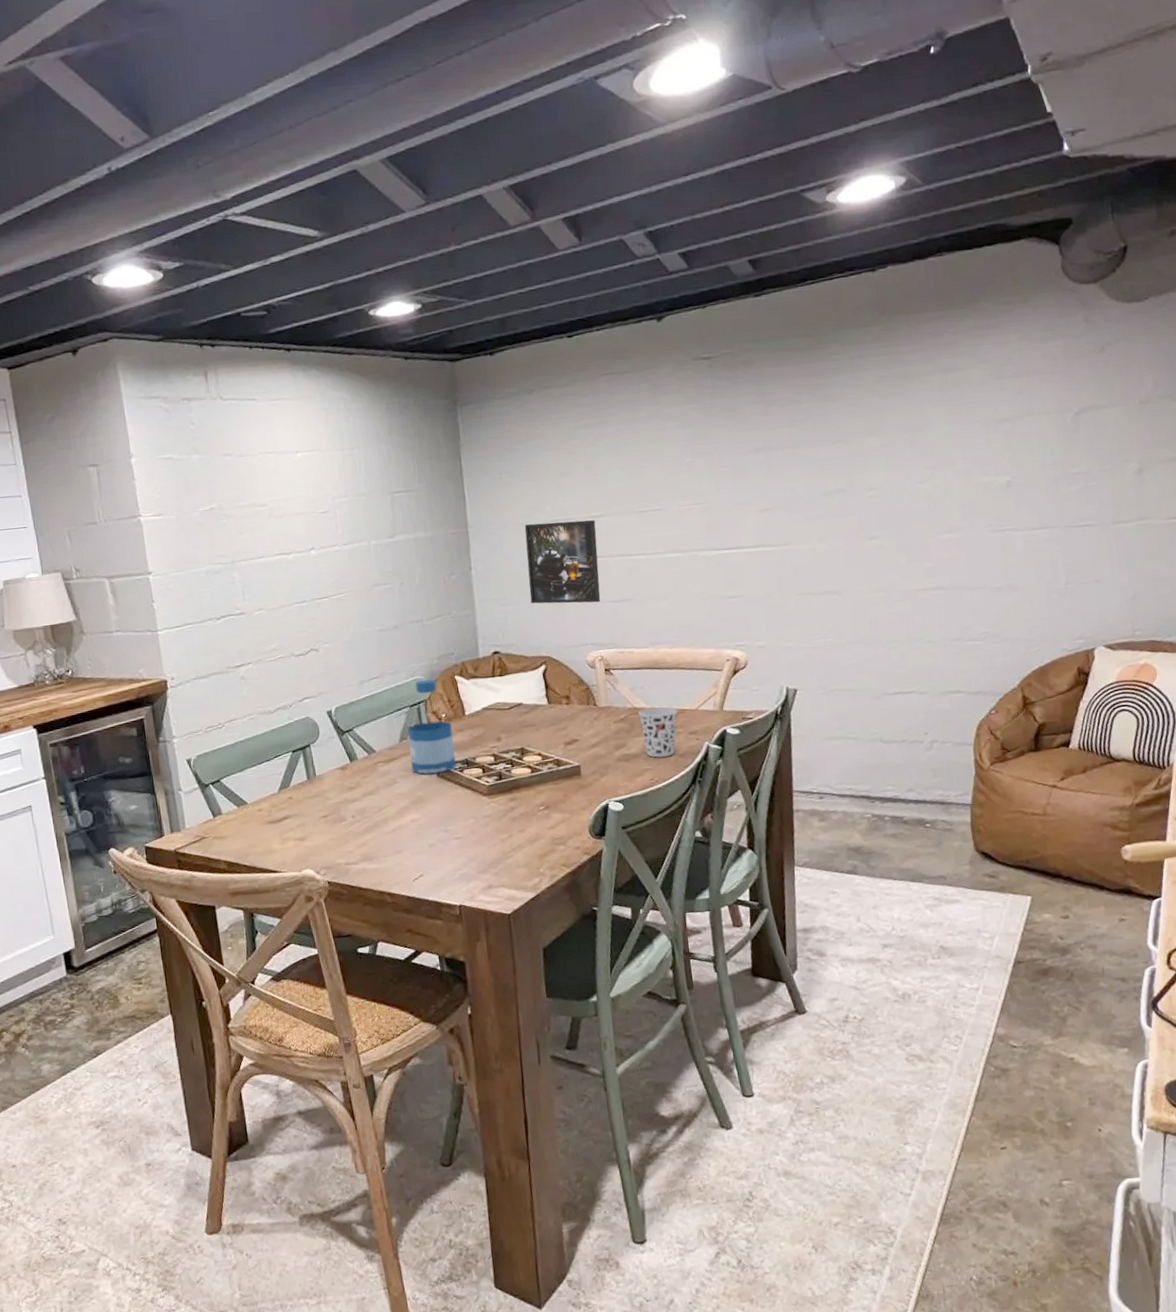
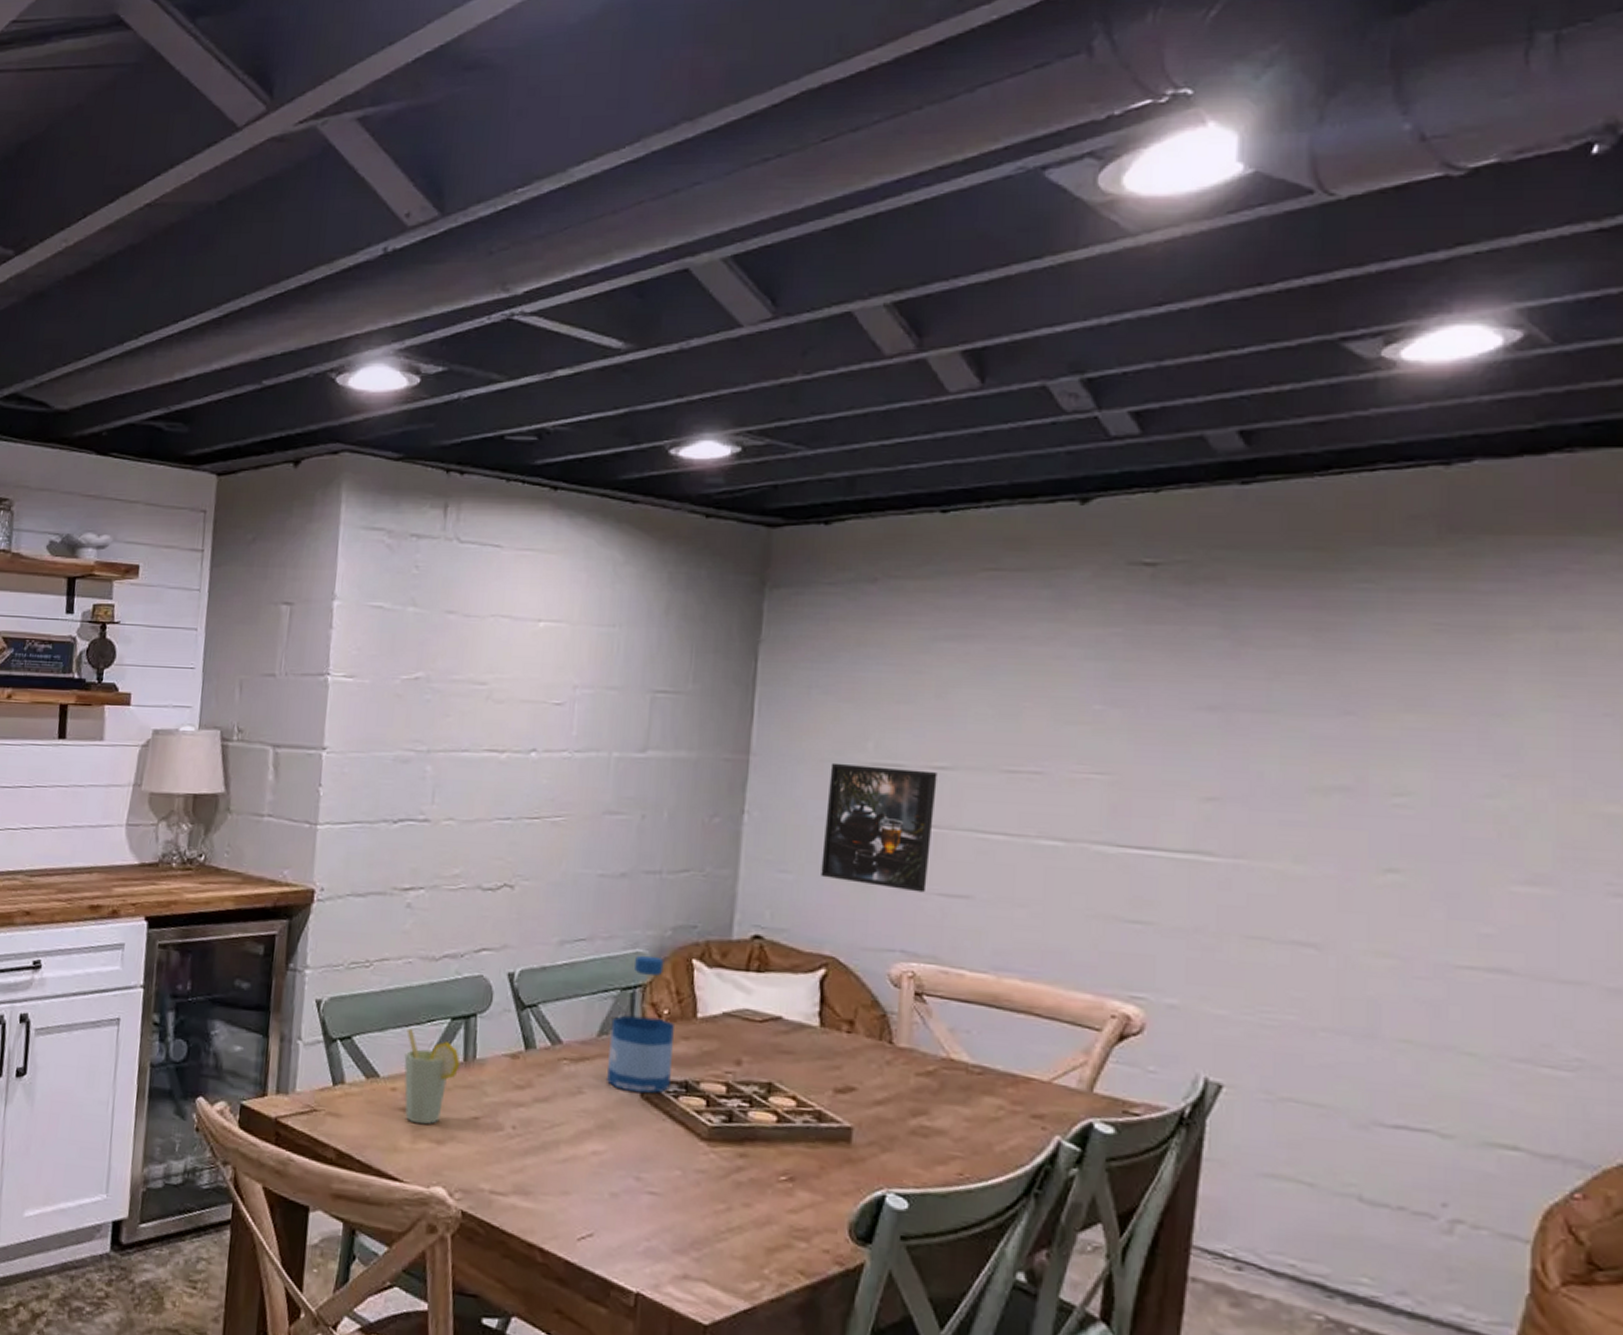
cup: none [260,765,306,830] -> present [404,1029,461,1125]
cup: present [638,707,678,758] -> none [956,1064,1020,1145]

